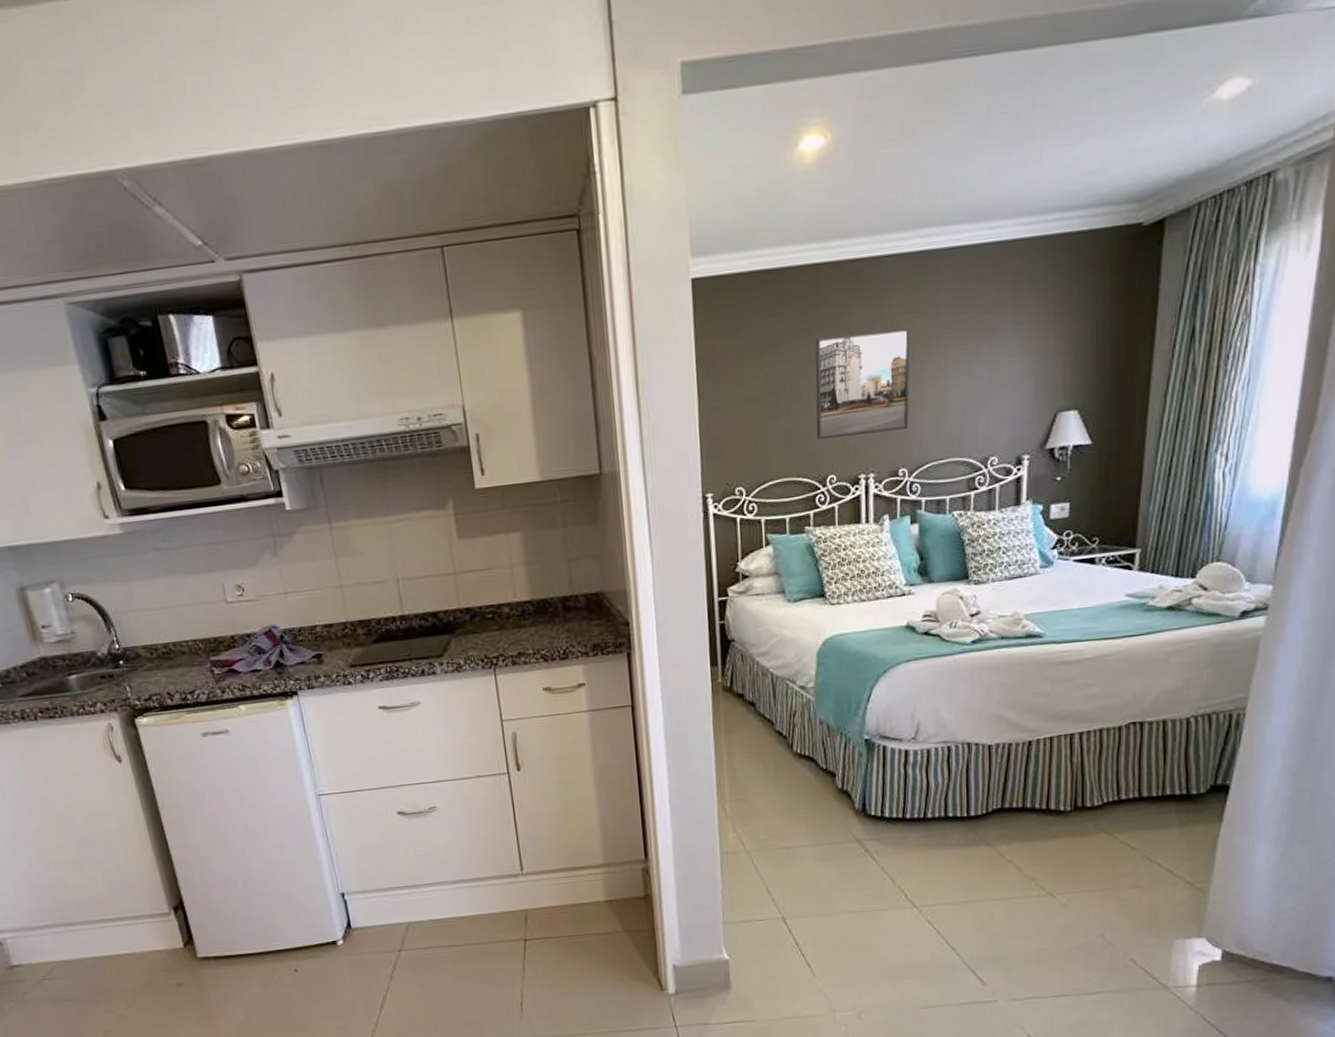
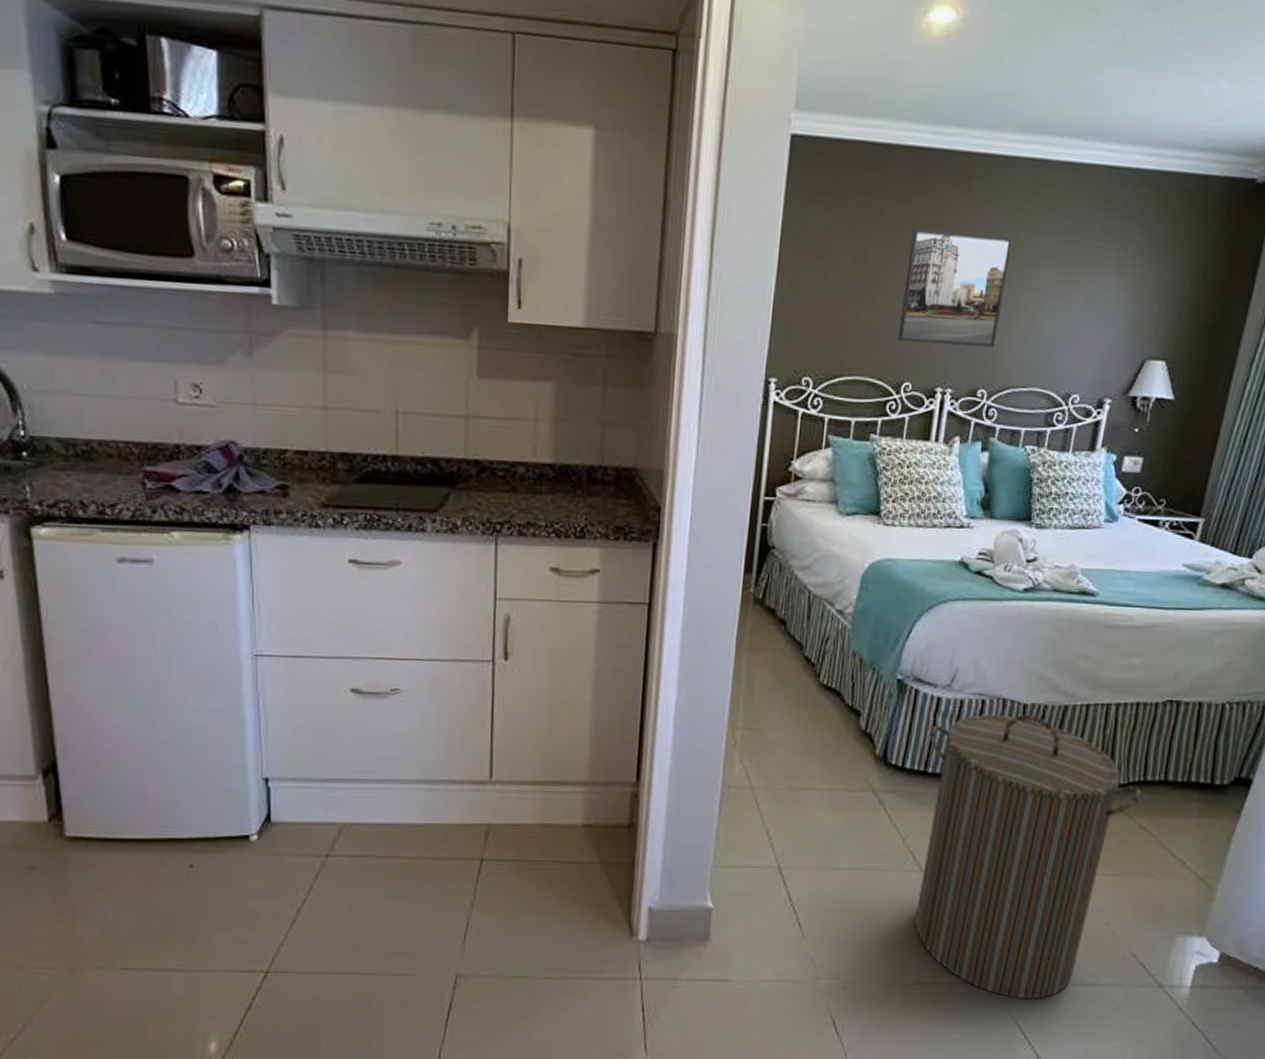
laundry hamper: none [903,754,1118,1012] -> present [915,715,1142,998]

